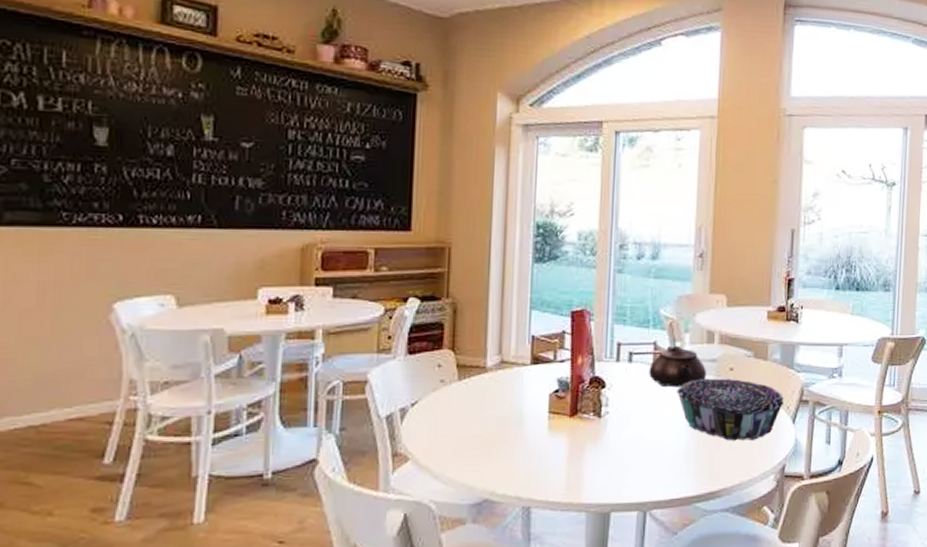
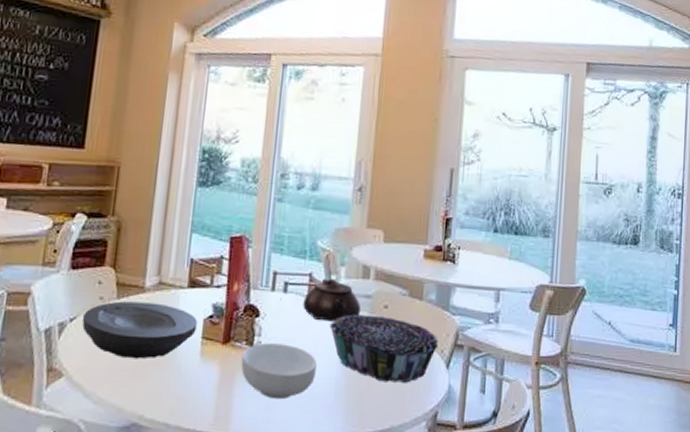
plate: none [423,382,543,438] -> present [82,301,197,359]
cereal bowl: none [590,412,665,466] -> present [241,343,317,400]

